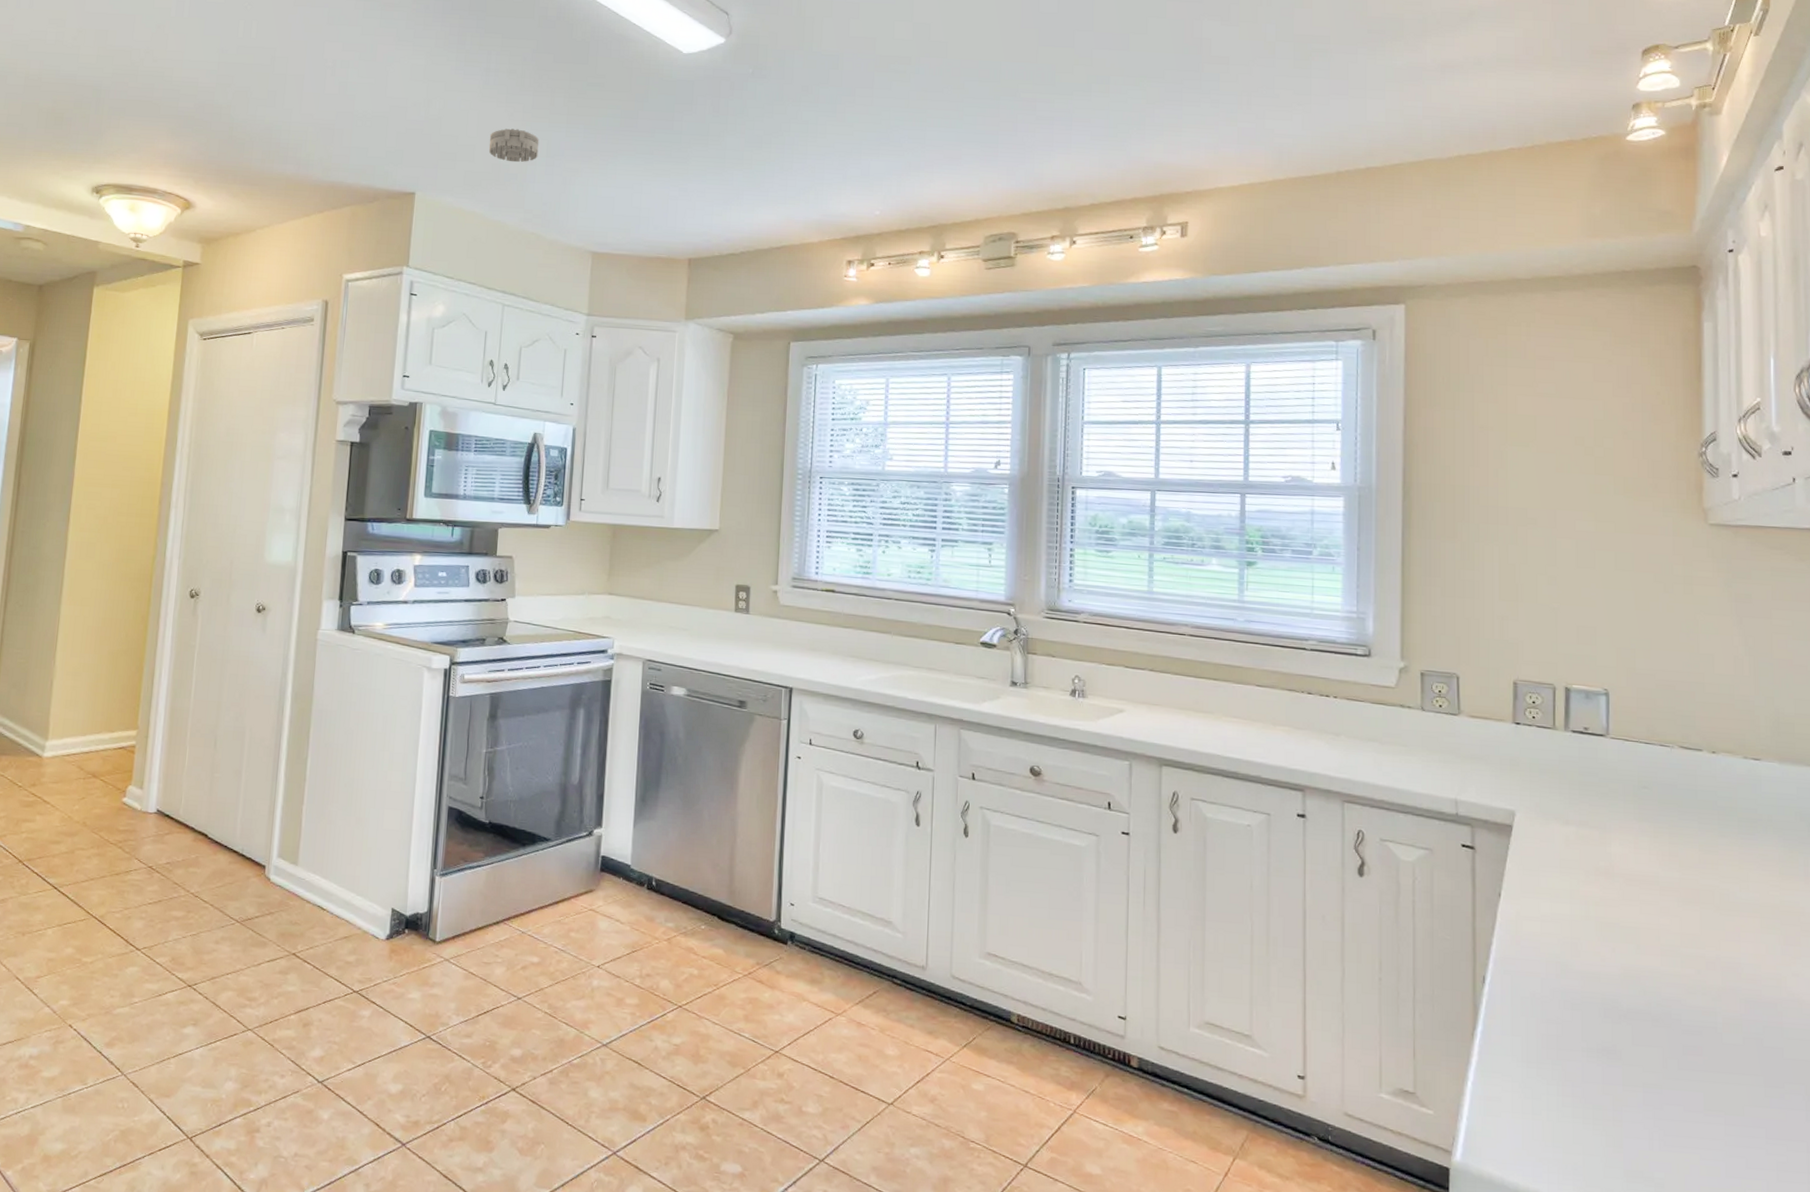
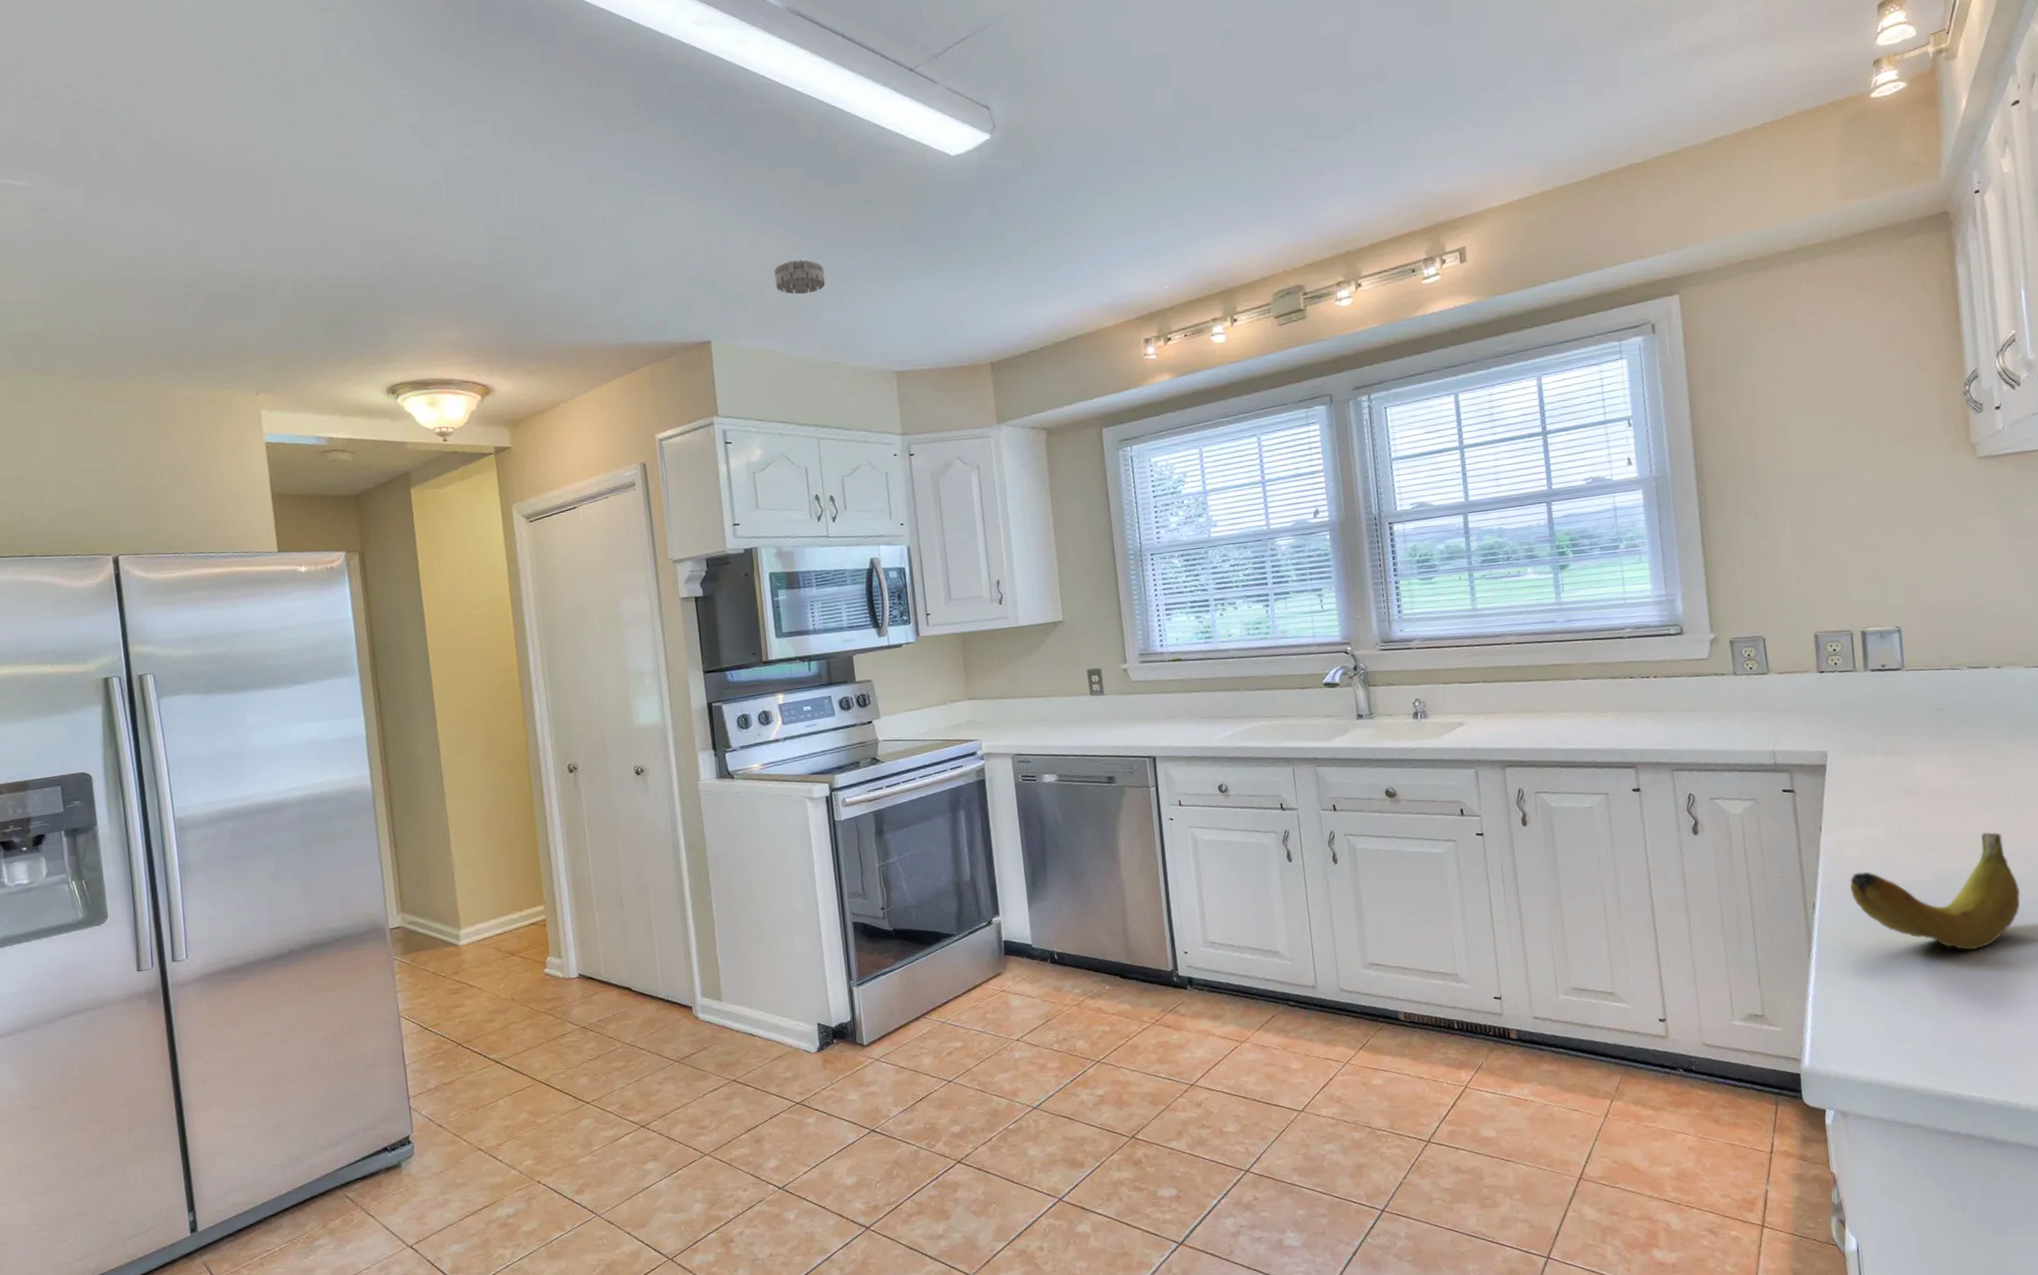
fruit: none [1527,932,1717,1064] -> present [1850,832,2020,950]

